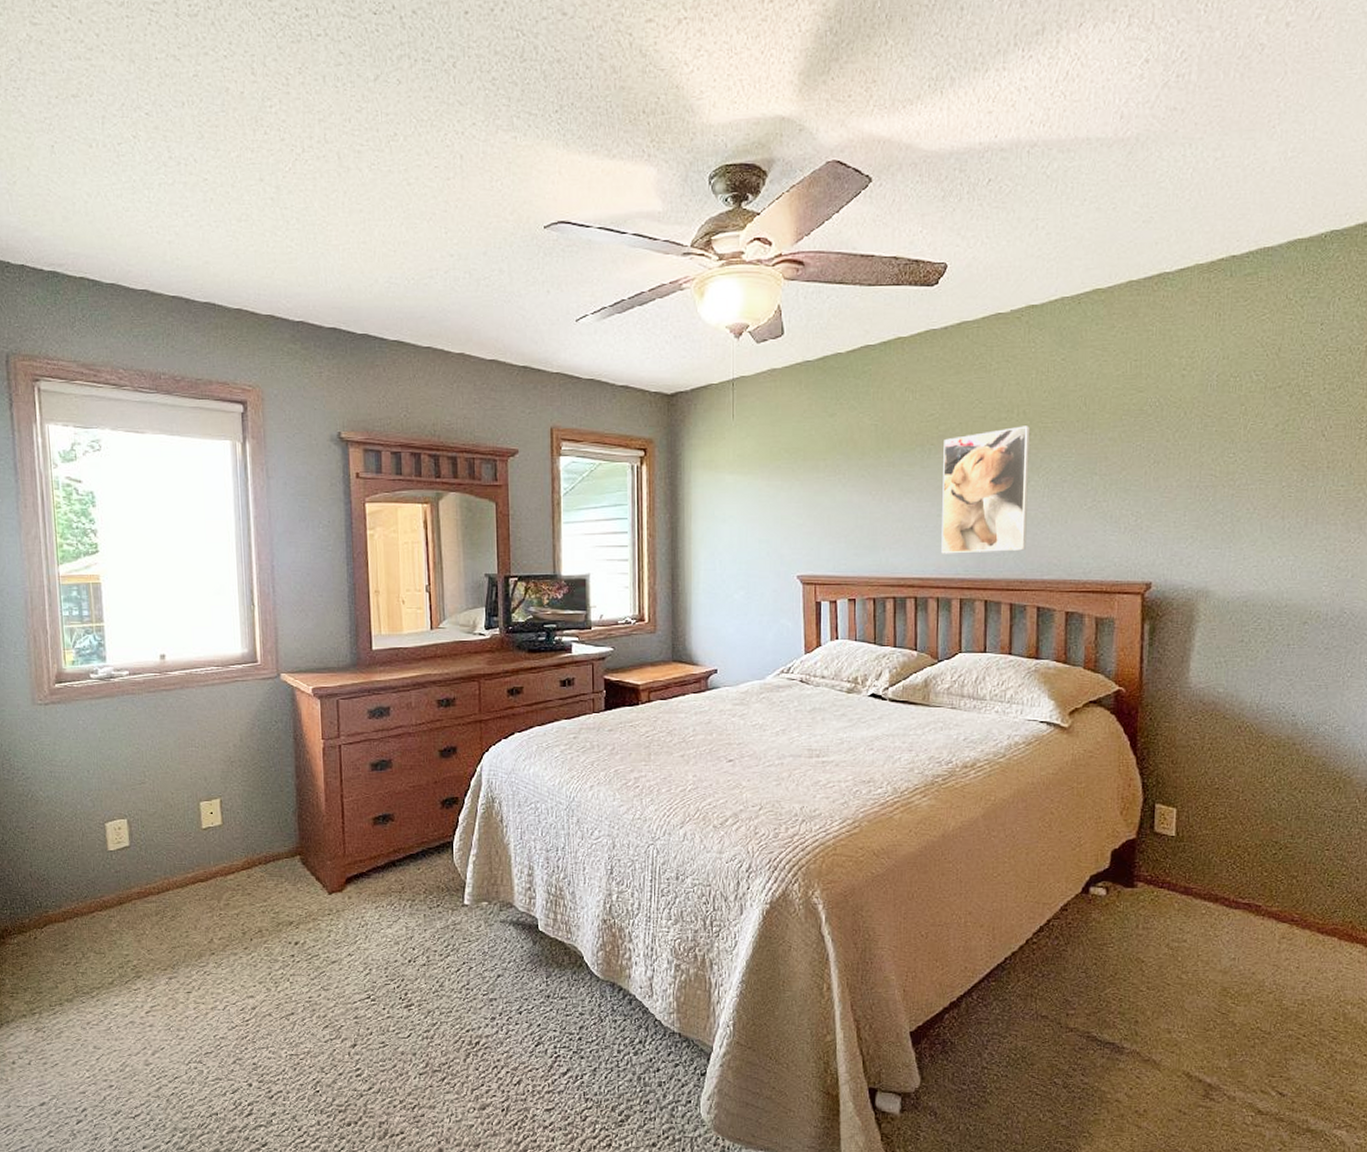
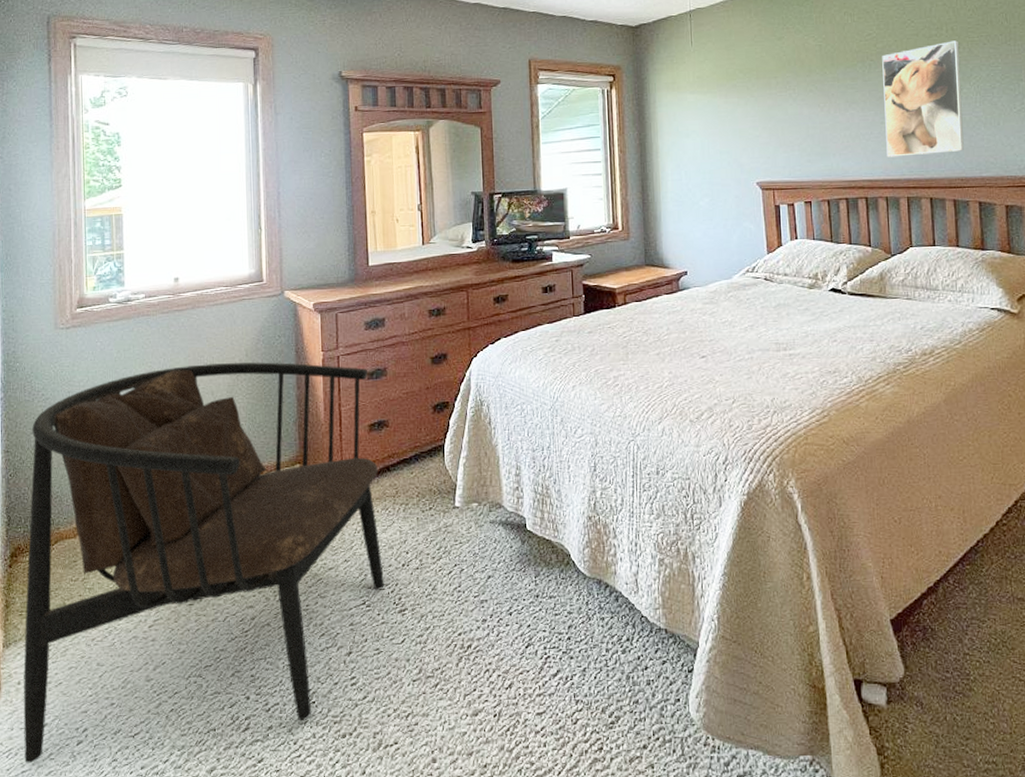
armchair: none [13,748,390,1140] -> present [23,362,384,763]

